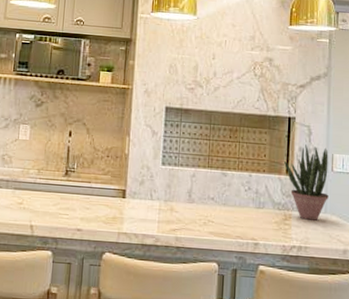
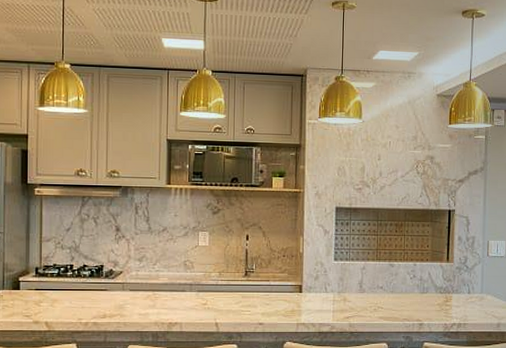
potted plant: present [284,144,329,221] -> none [445,234,485,300]

